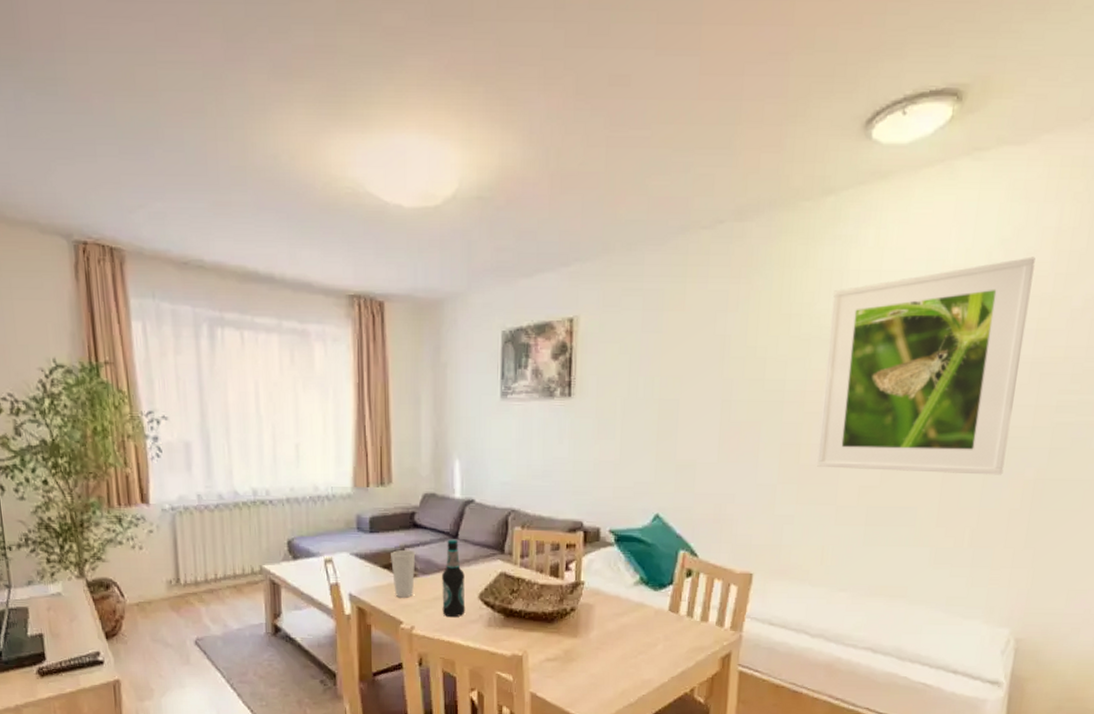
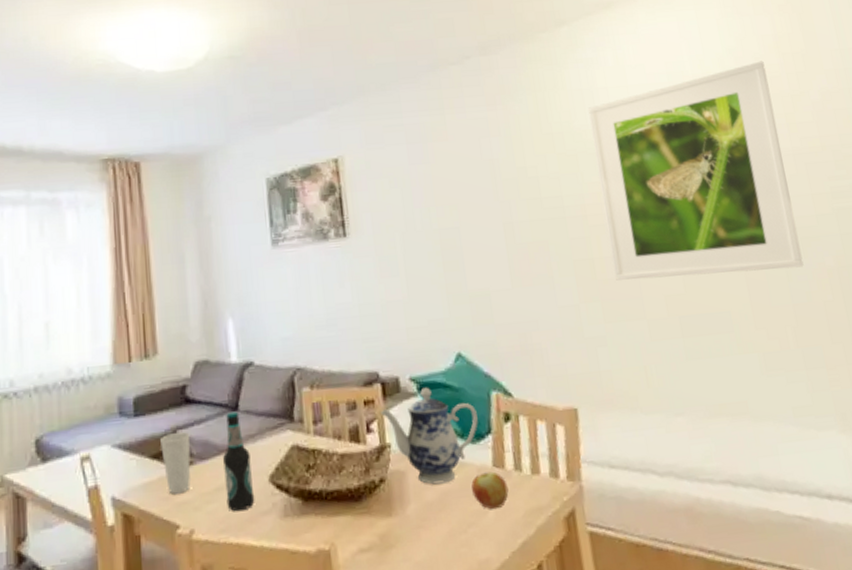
teapot: none [580,539,664,619] -> present [381,387,478,485]
apple: none [647,614,678,644] -> present [471,471,509,510]

